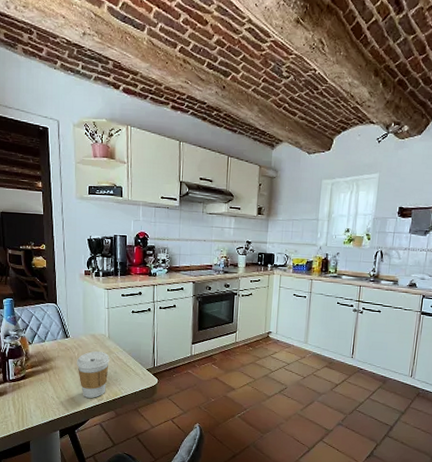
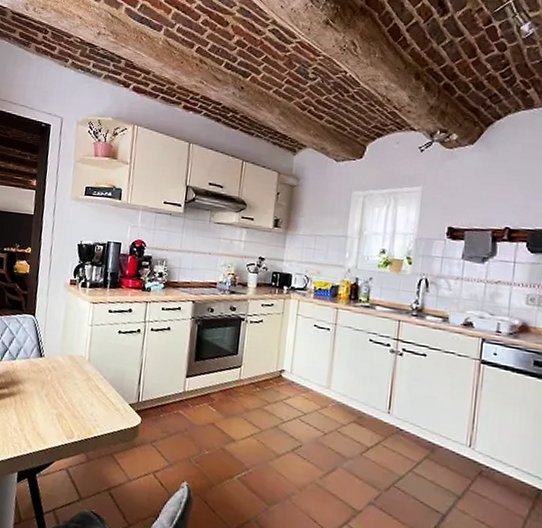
coffee cup: present [77,351,109,398] -> none [48,376,87,435]

